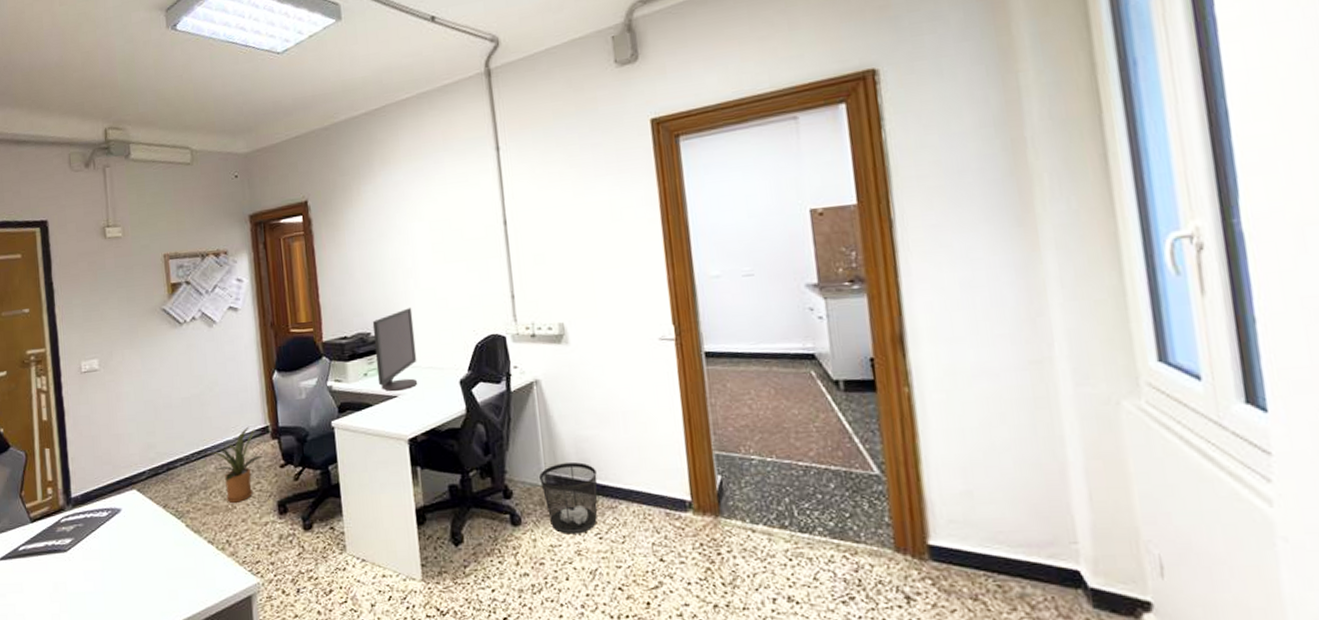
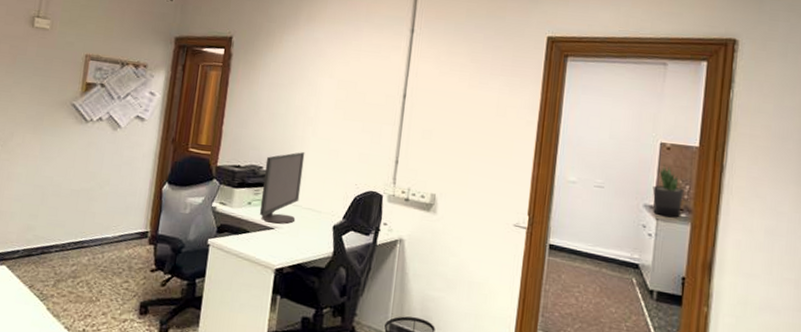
house plant: present [206,427,261,503] -> none [82,229,135,297]
planter: none [811,232,852,294] -> present [652,163,684,218]

